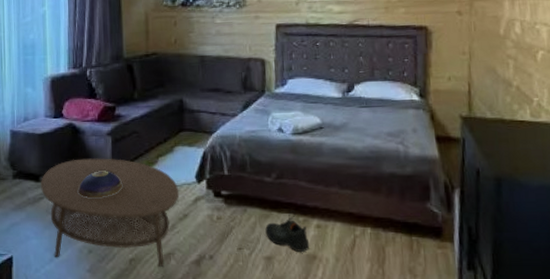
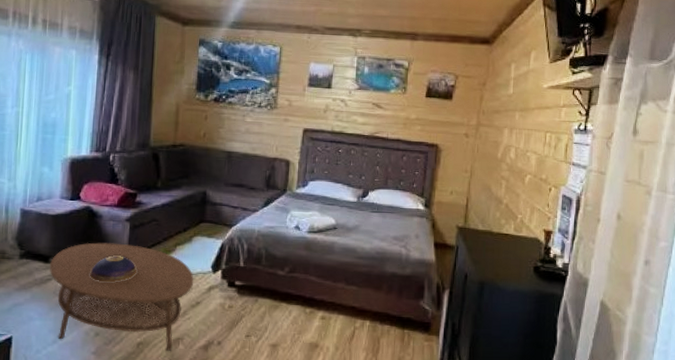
shoe: present [265,210,310,252] -> none [273,302,313,340]

